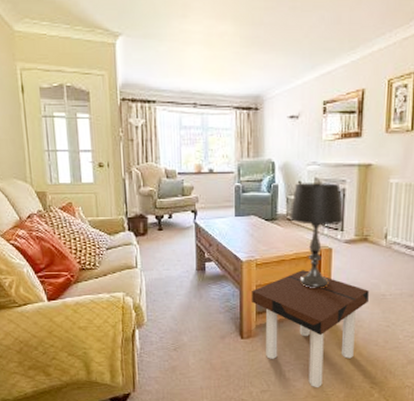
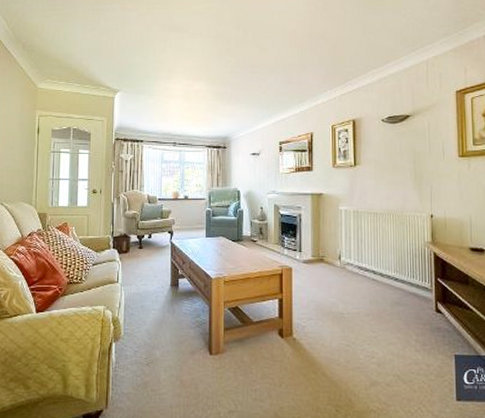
side table: present [252,270,369,388] -> none [220,288,328,410]
table lamp: present [289,183,344,289] -> none [253,209,301,307]

